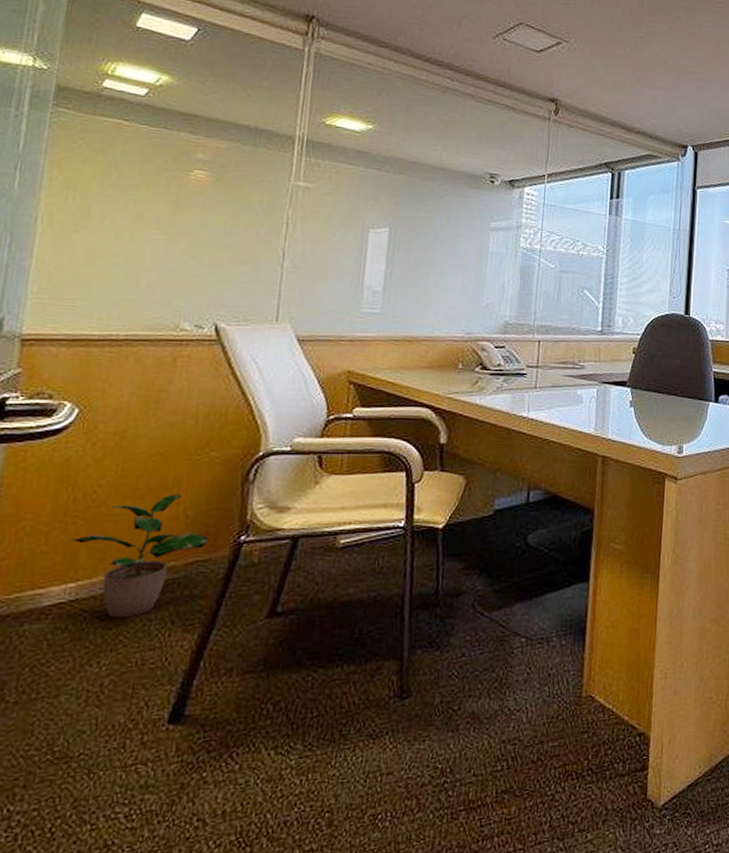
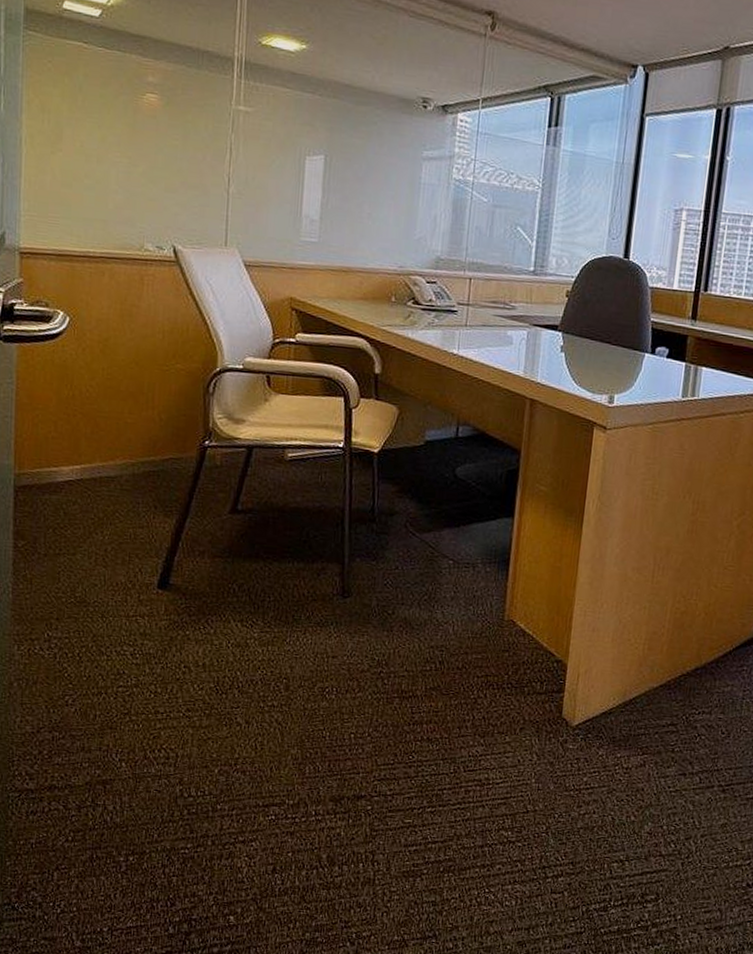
potted plant: present [70,494,210,619] -> none [72,398,180,499]

